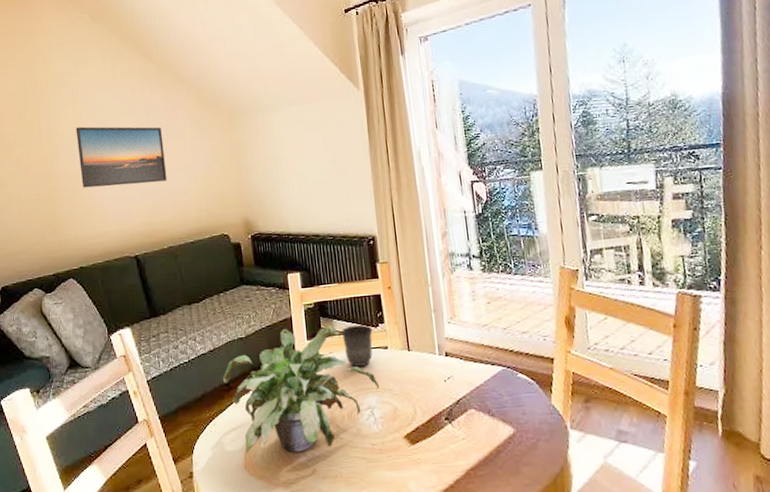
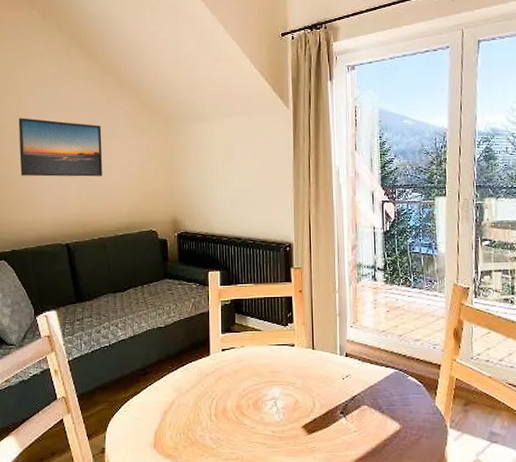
potted plant: present [222,327,380,454] -> none [139,321,284,435]
mug: present [341,324,373,367] -> none [253,322,282,361]

